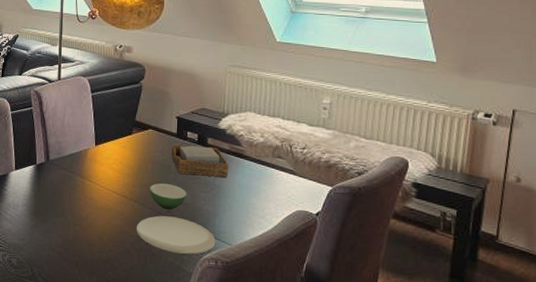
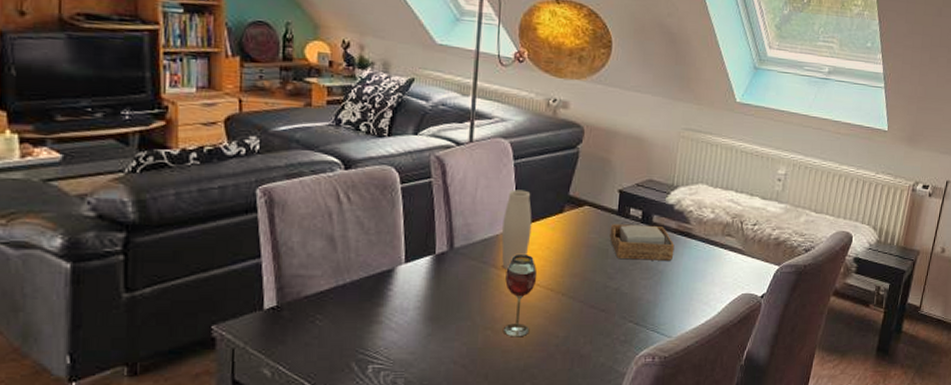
vase: none [84,116,107,179] -> present [501,189,532,270]
wineglass: none [89,166,114,234] -> present [504,253,538,337]
plate: present [136,215,216,255] -> none [562,310,654,353]
bowl: present [149,182,187,212] -> none [581,270,626,304]

